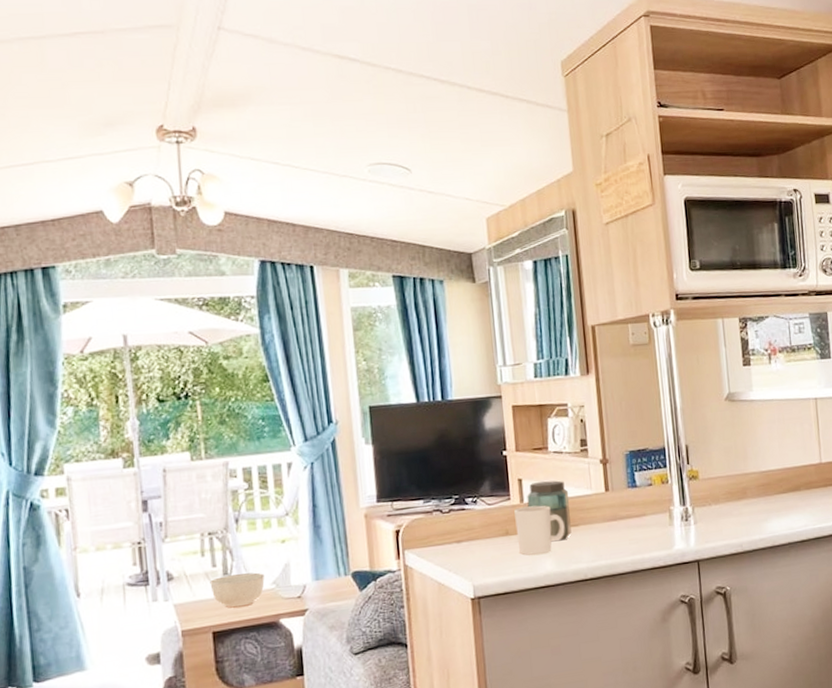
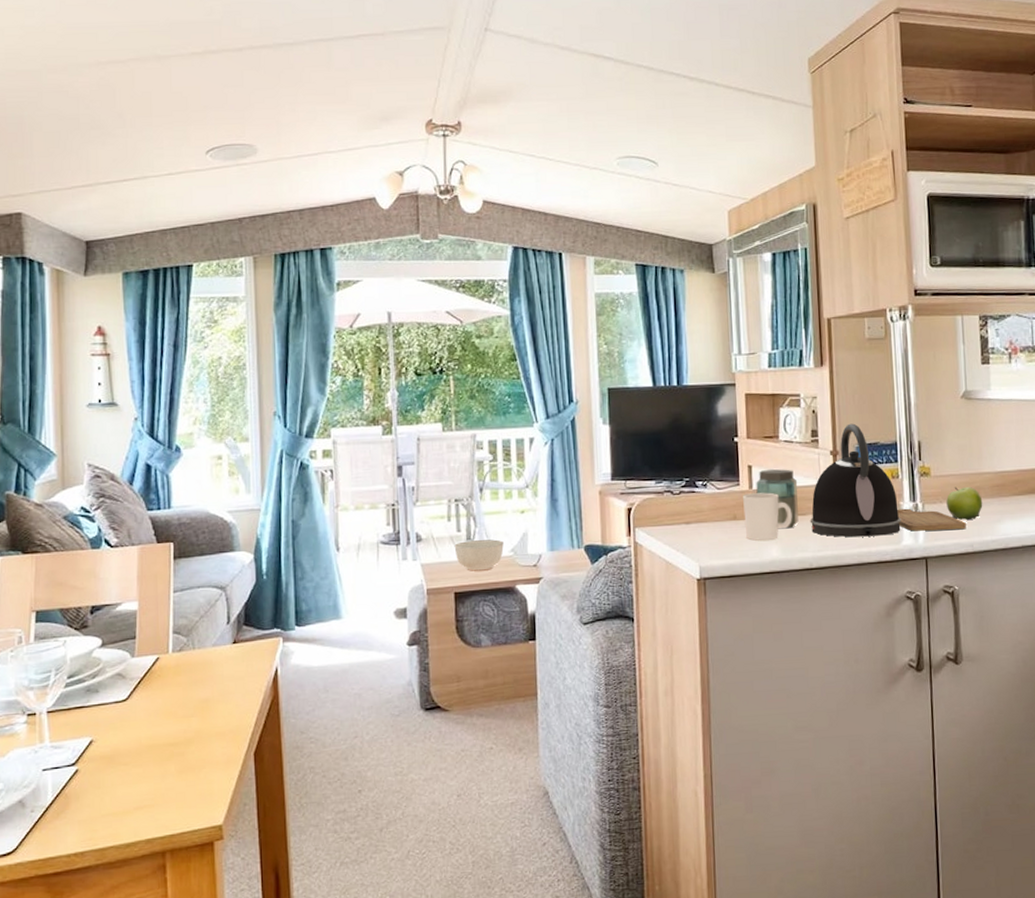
kettle: none [582,430,673,546] -> present [810,423,902,538]
chopping board: none [668,512,735,535] -> present [897,508,966,531]
fruit: none [715,487,750,521] -> present [946,486,983,520]

